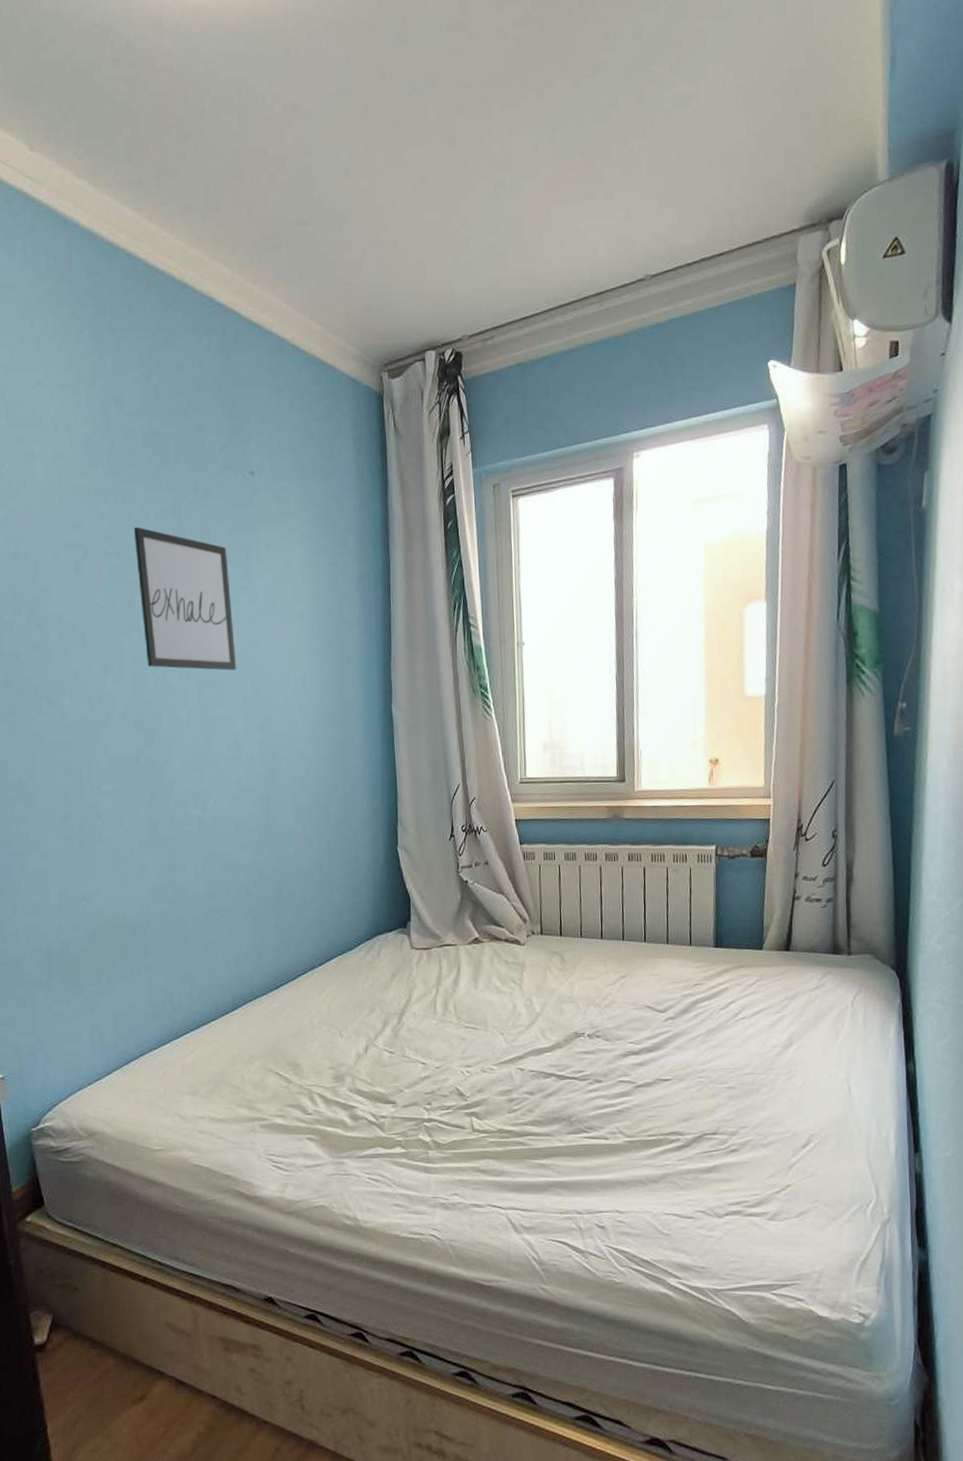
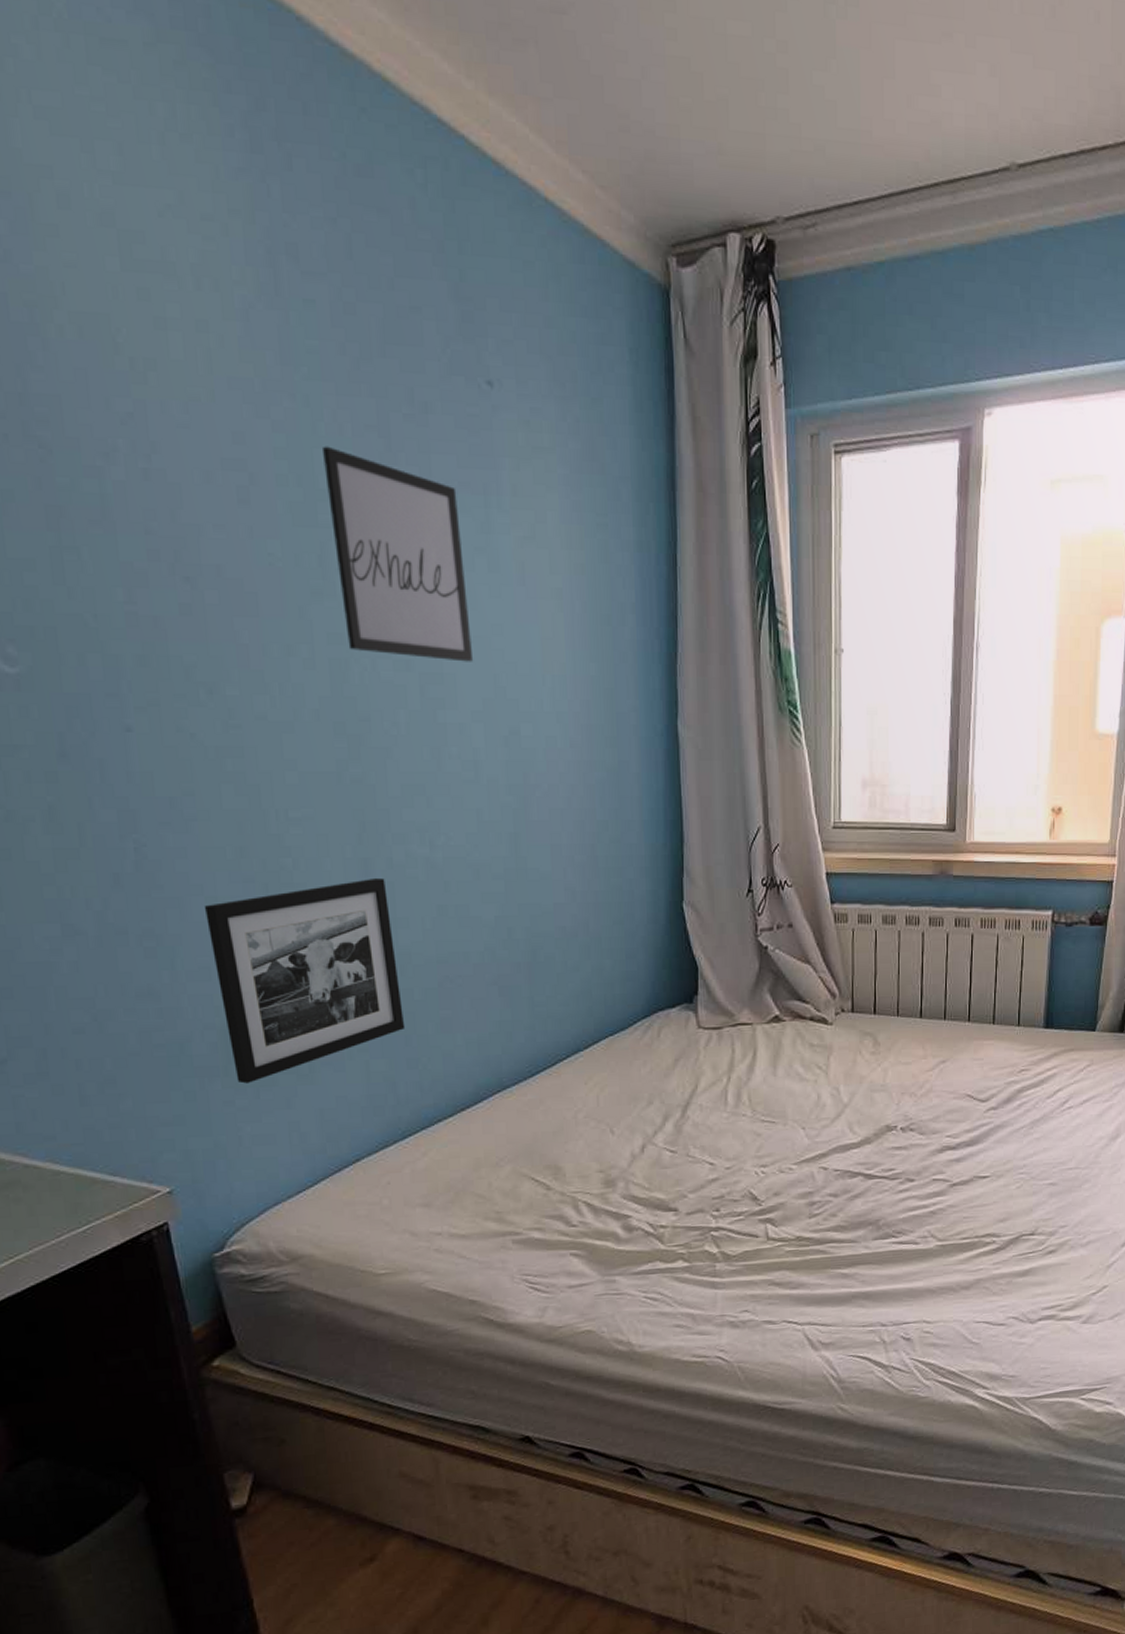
picture frame: none [38,834,180,993] -> present [204,878,406,1084]

